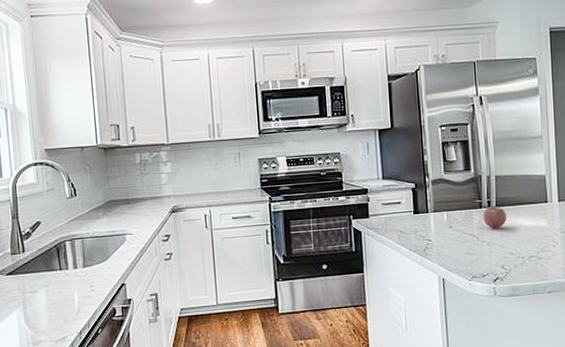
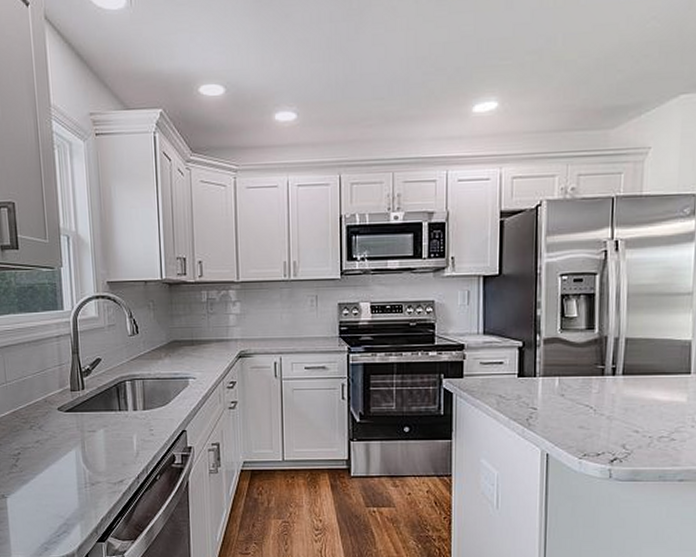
fruit: present [483,205,506,229] -> none [604,373,635,401]

